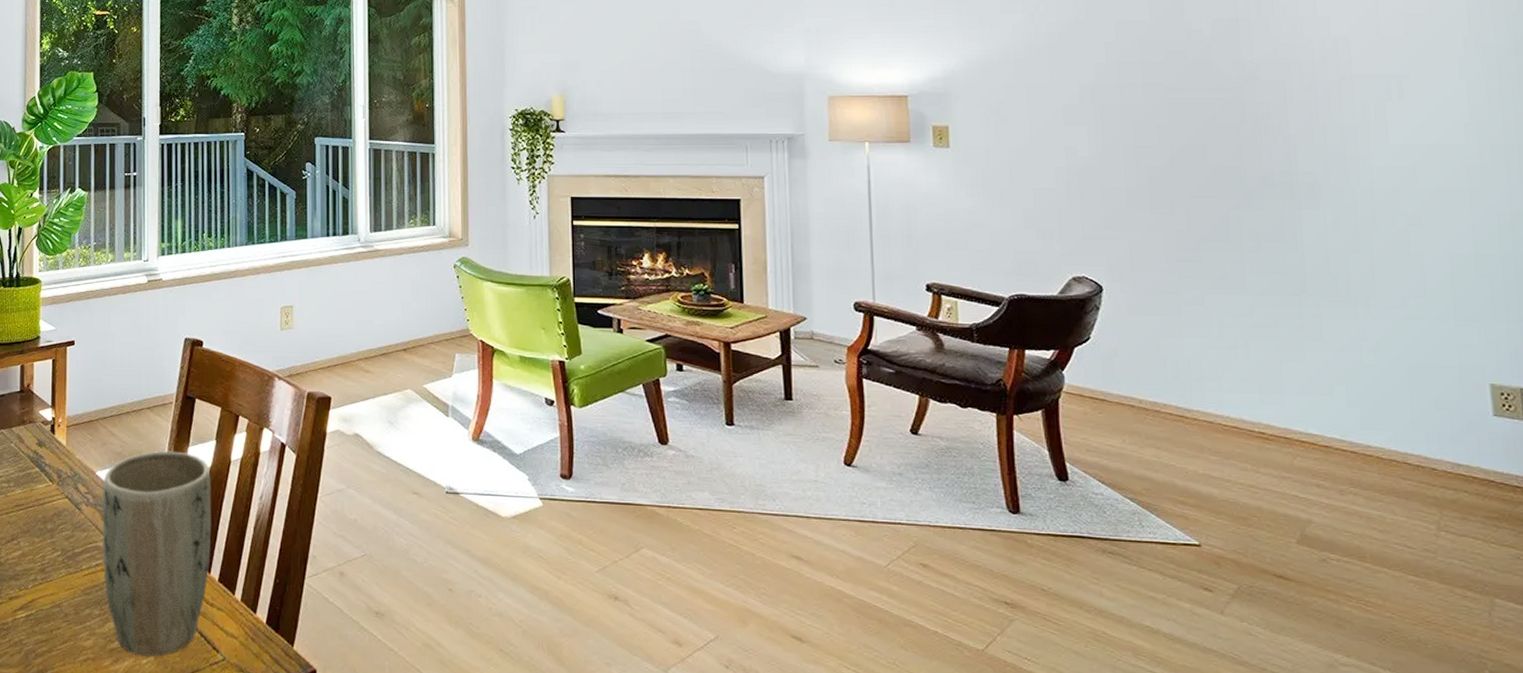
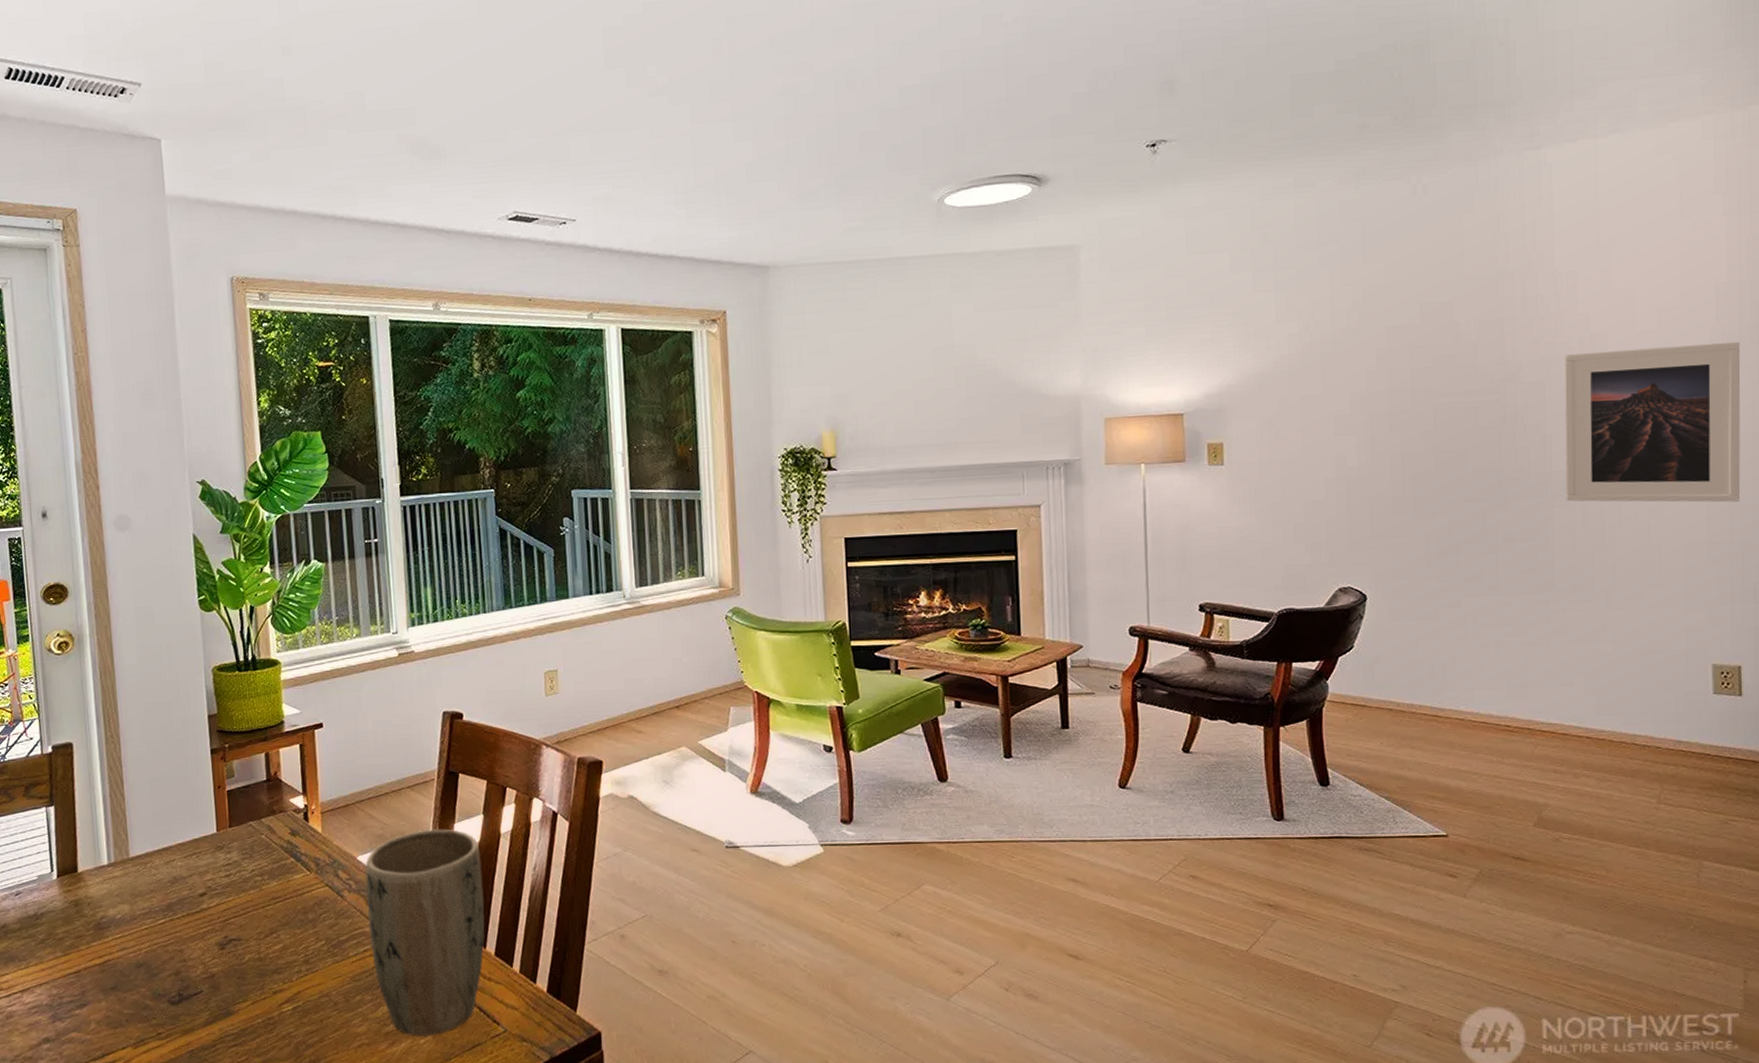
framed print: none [1305,51,1510,215] -> present [1564,341,1741,503]

